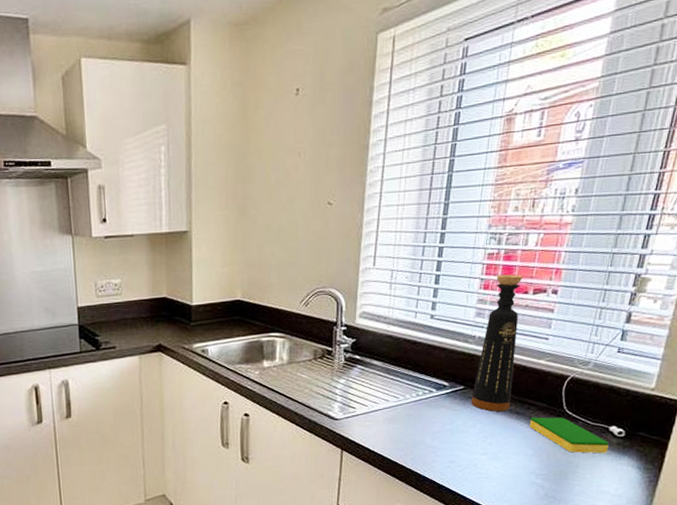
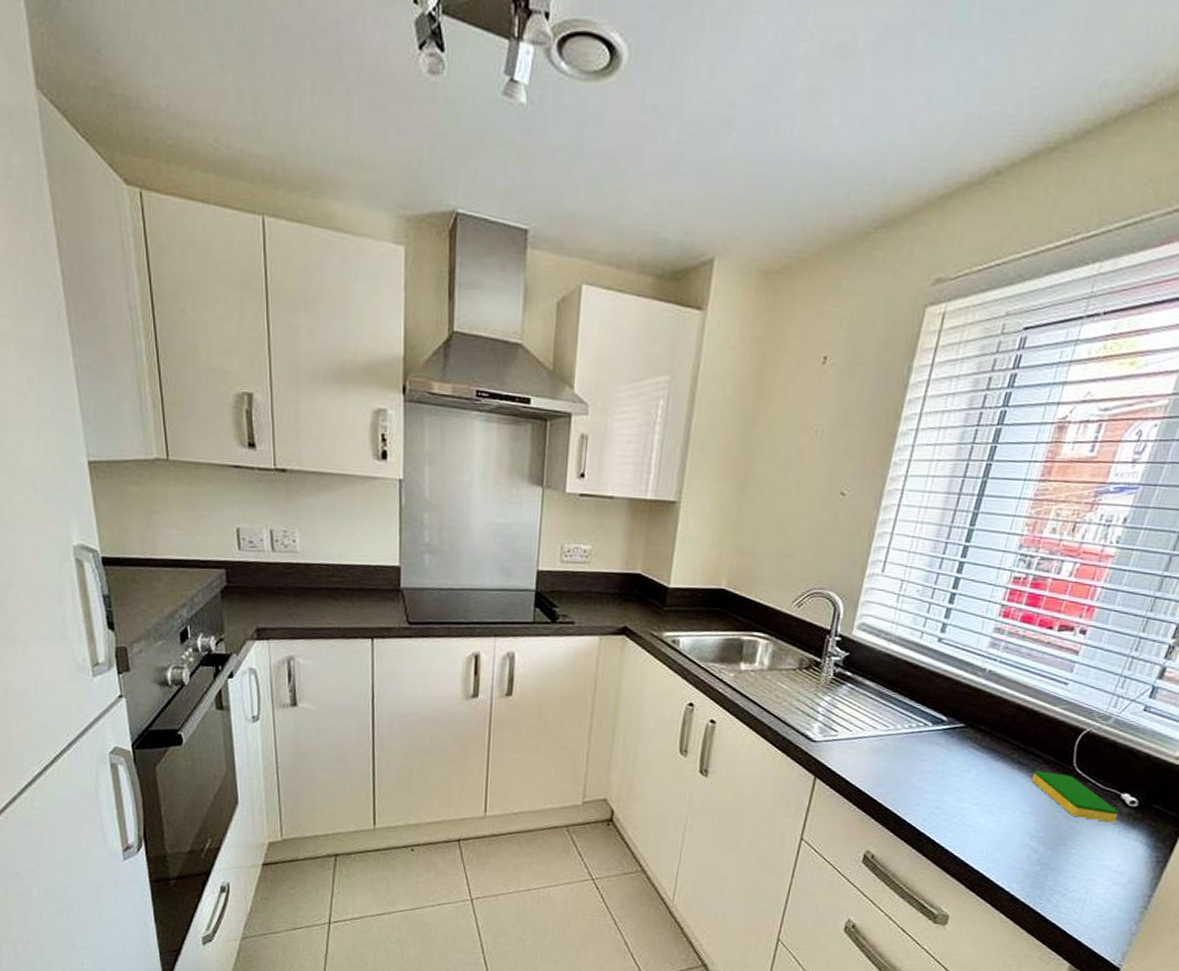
bottle: present [471,274,523,412] -> none [970,603,1050,760]

